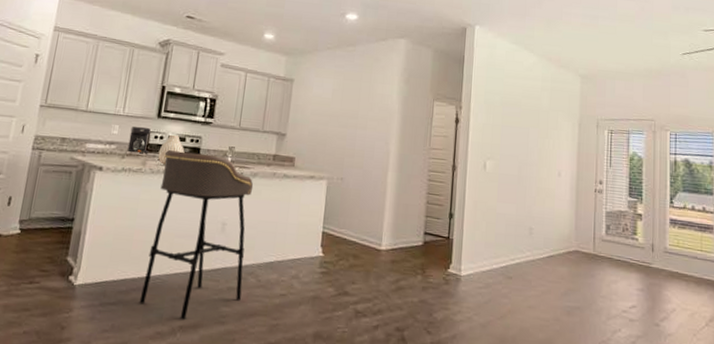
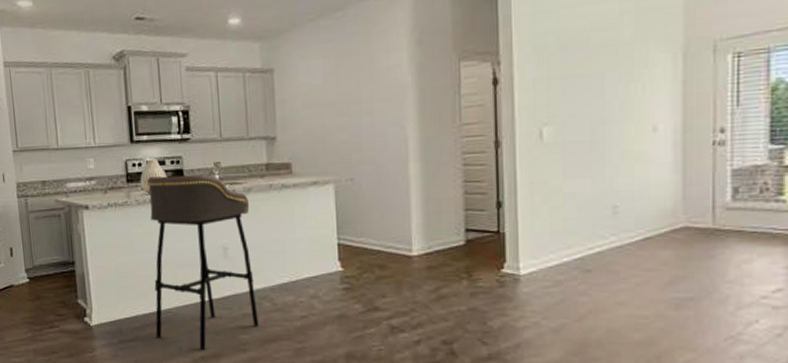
coffee maker: present [127,126,151,154] -> none [106,155,130,186]

